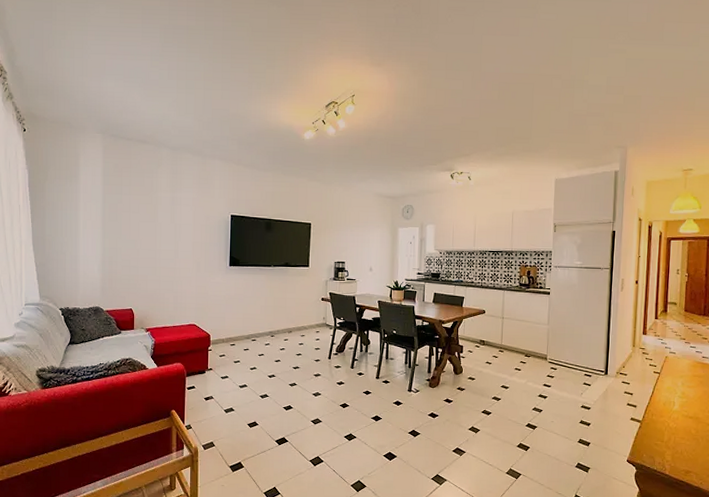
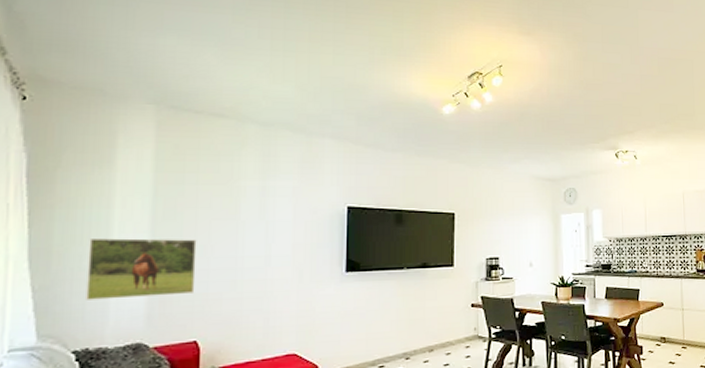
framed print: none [66,232,131,275] -> present [86,238,197,300]

